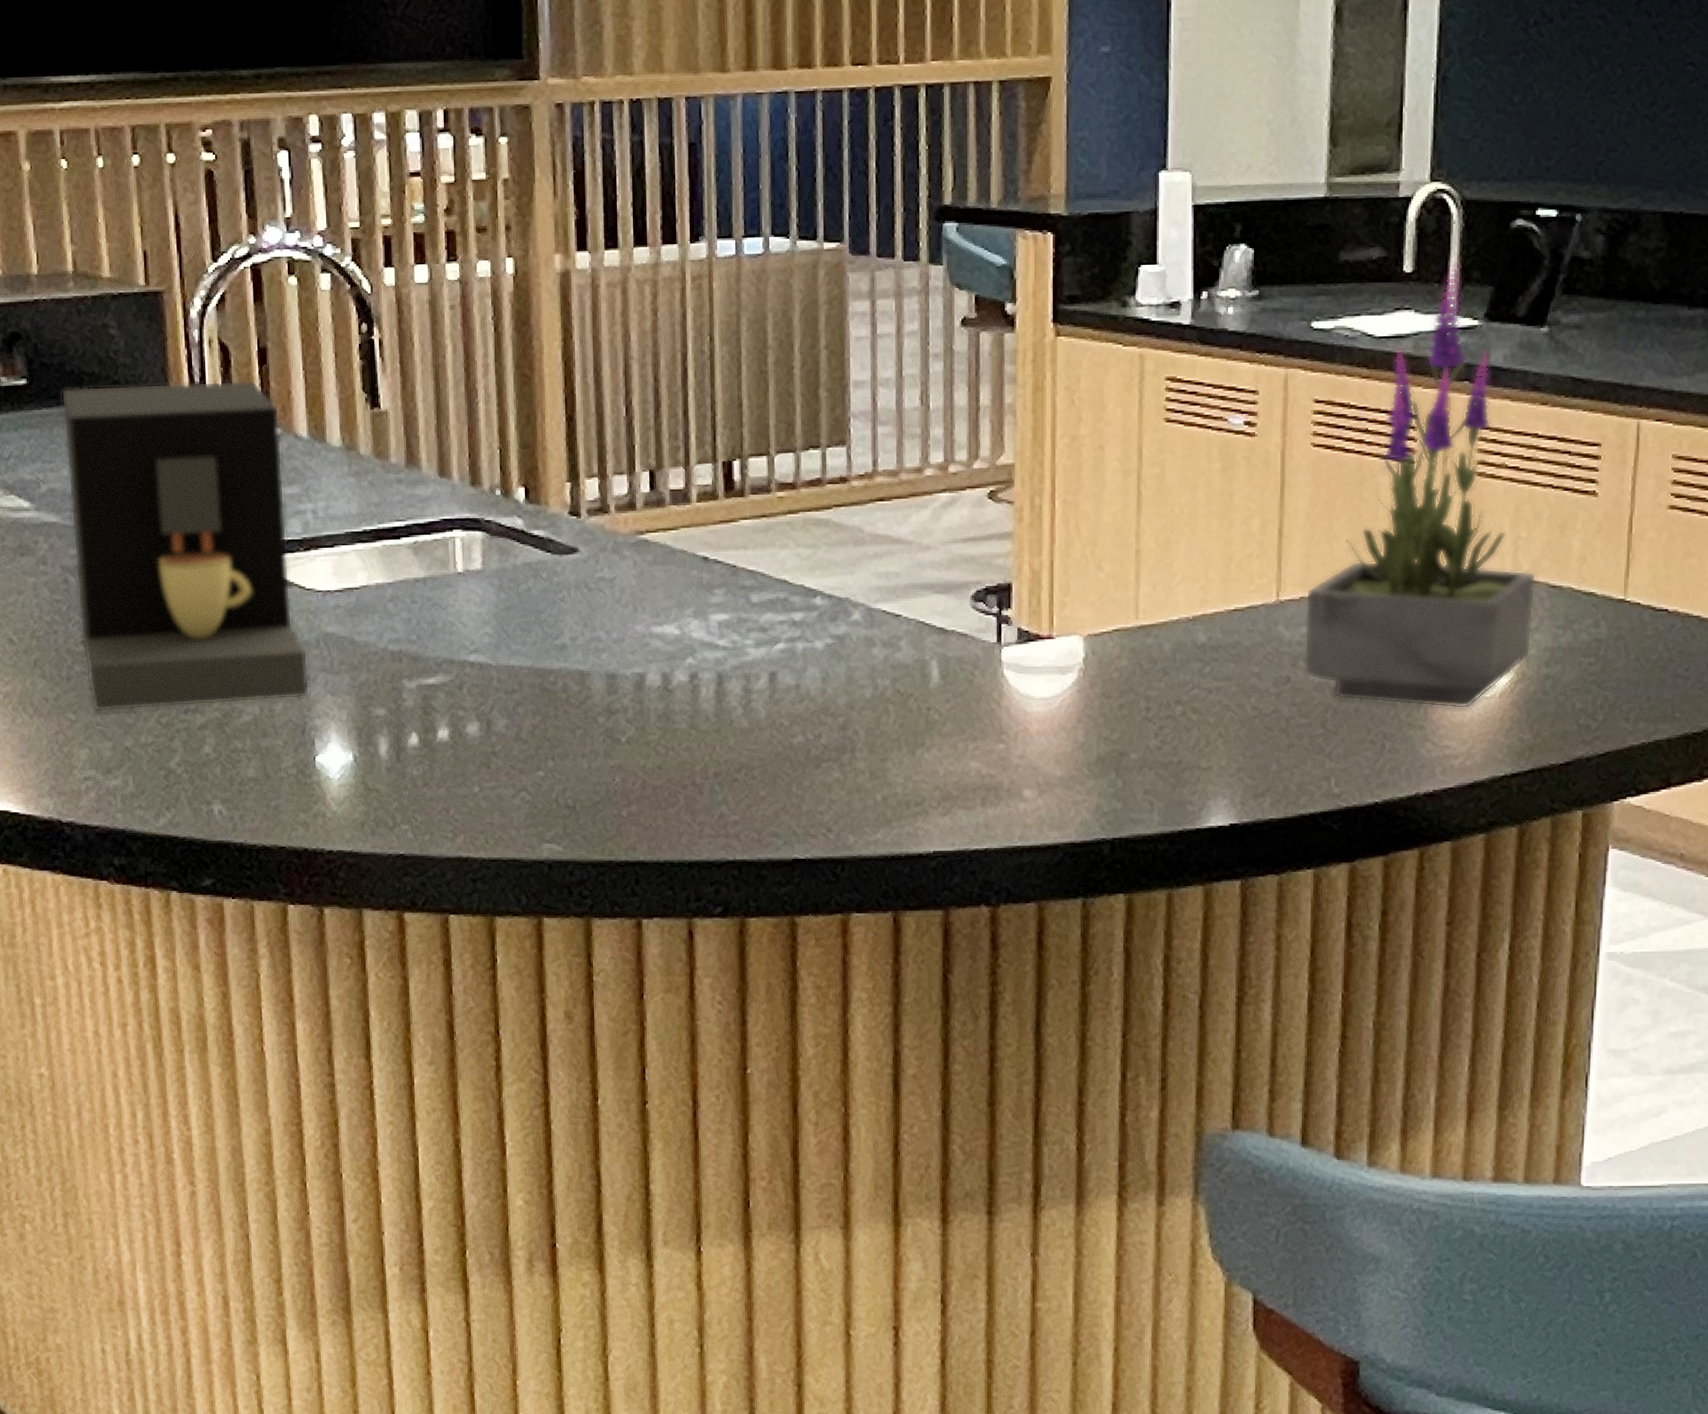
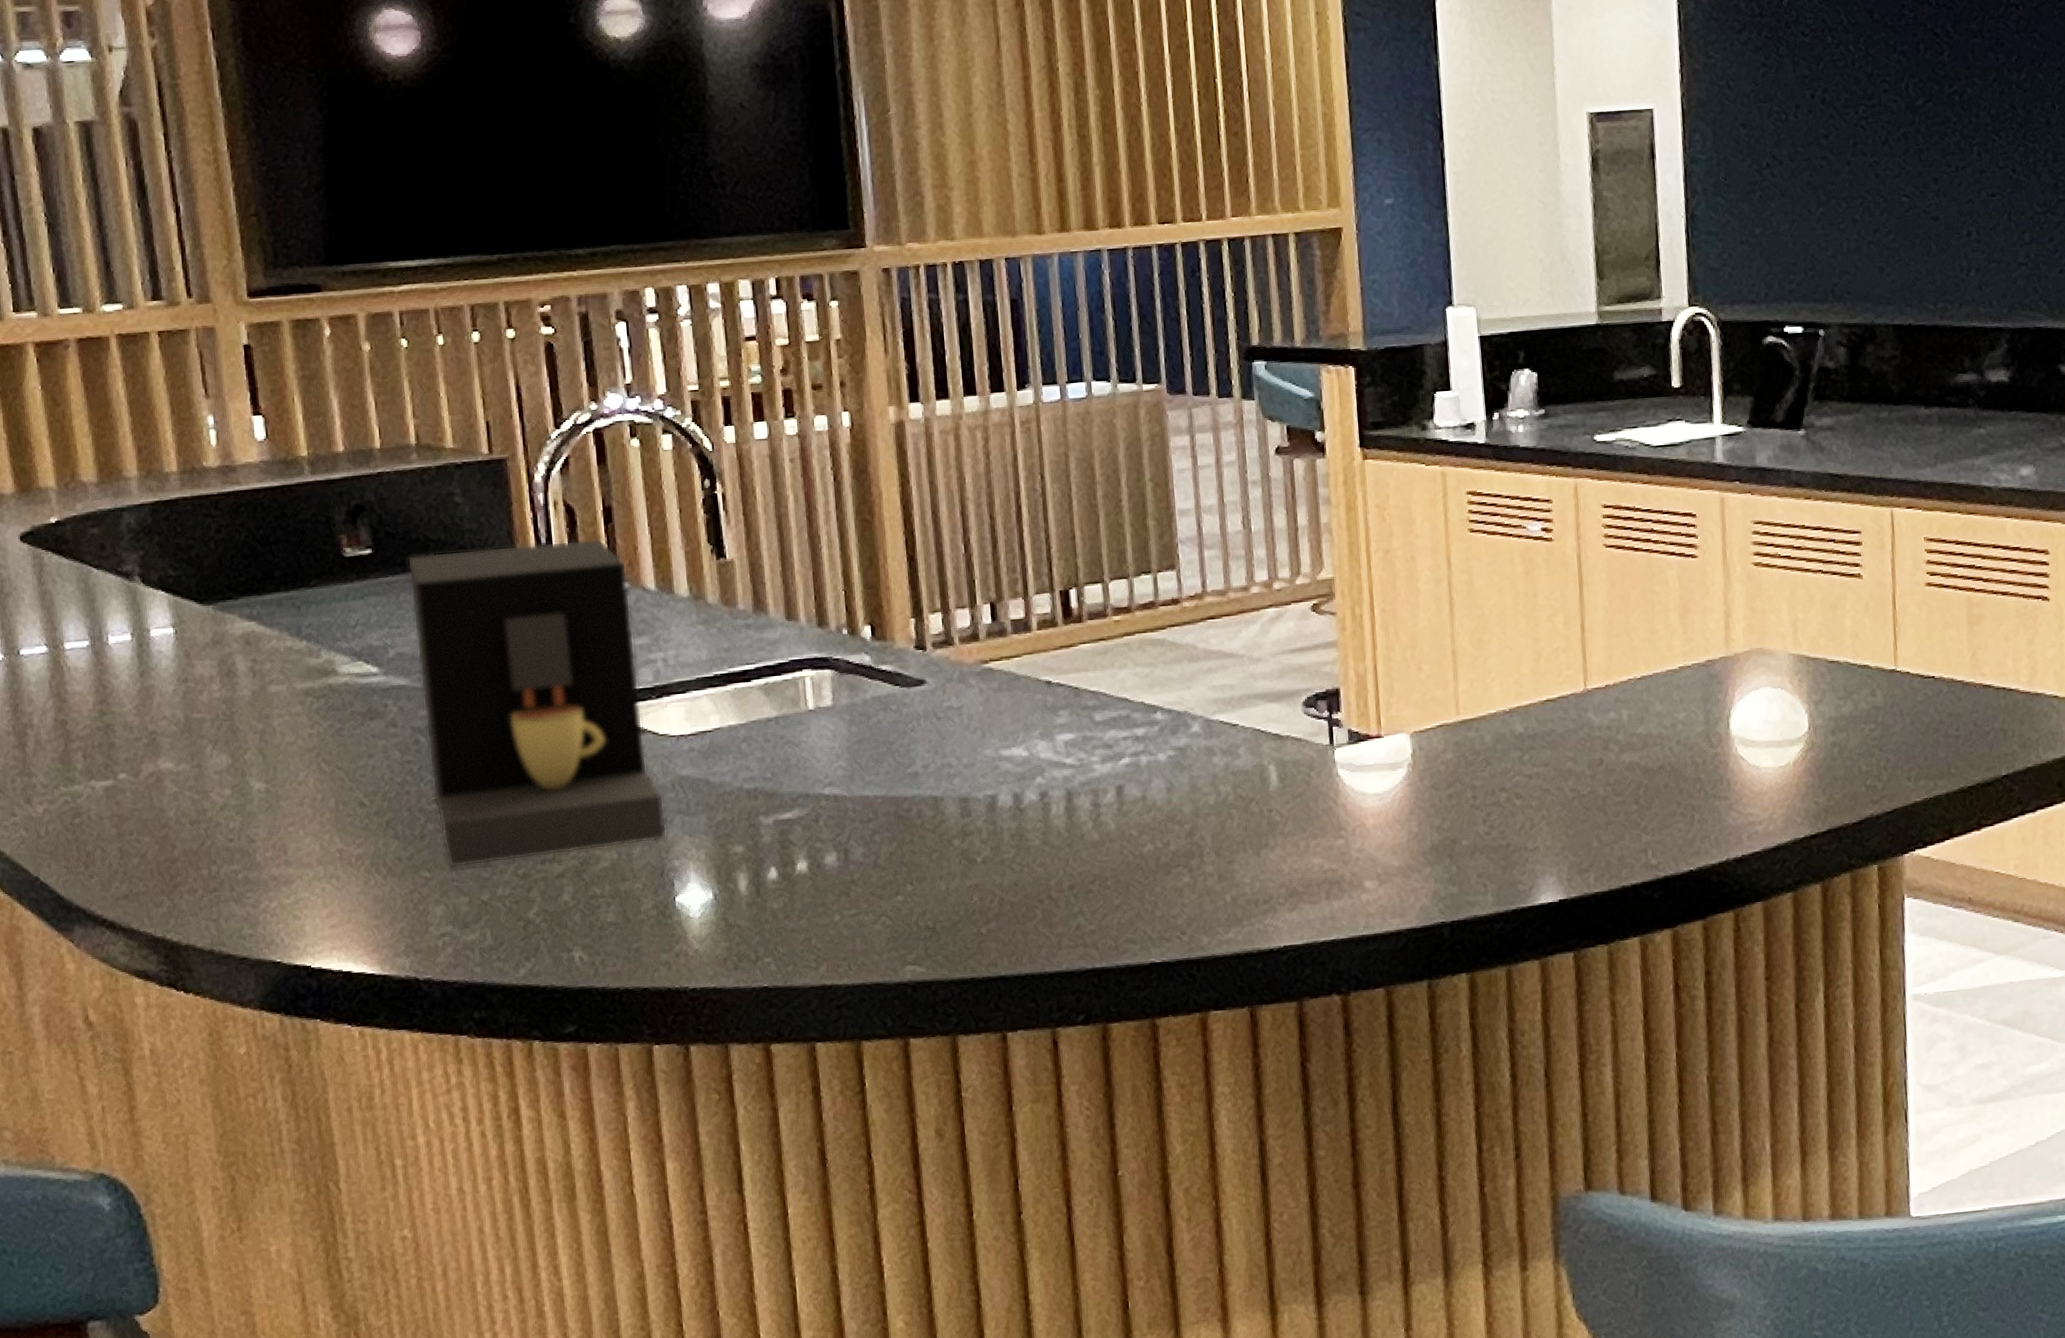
potted plant: present [1304,262,1537,709] -> none [1610,376,1818,779]

